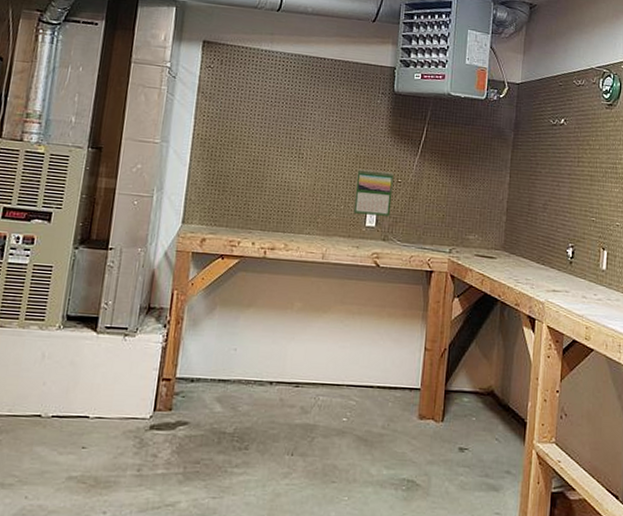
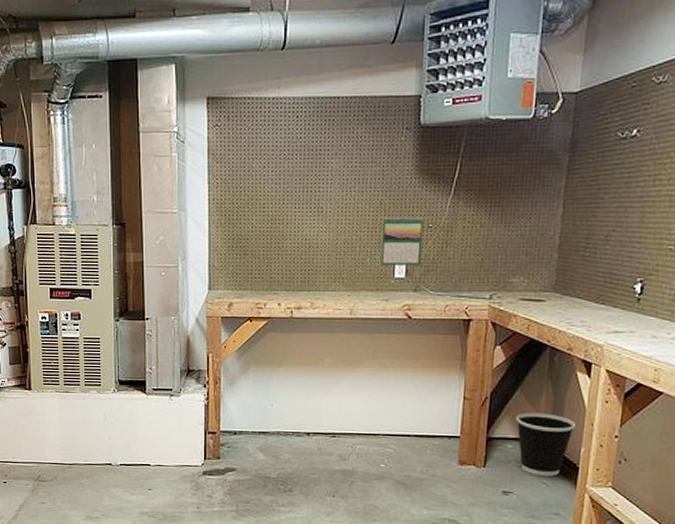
wastebasket: none [471,365,523,432] -> present [516,412,575,476]

